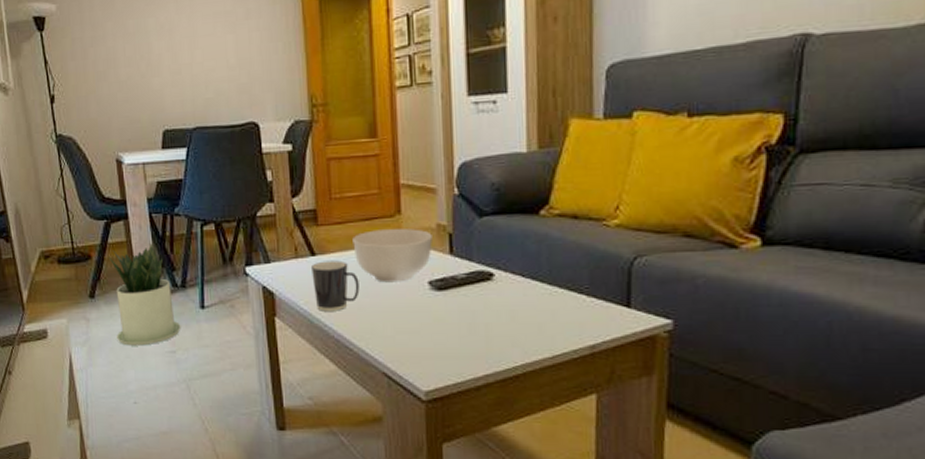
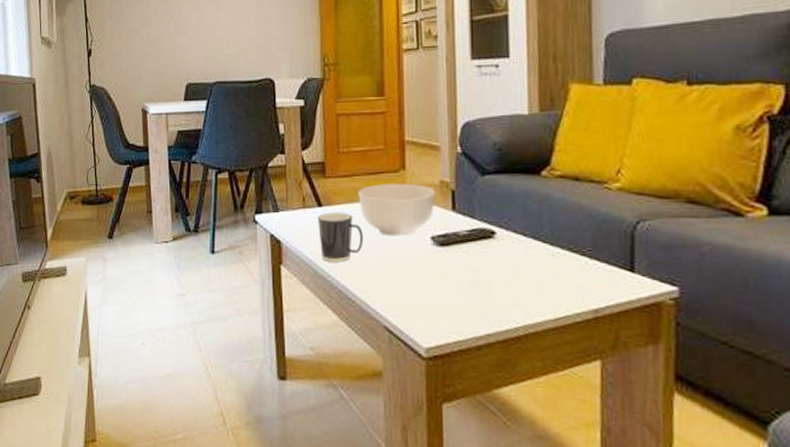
planter: present [109,243,181,346] -> none [129,189,191,287]

